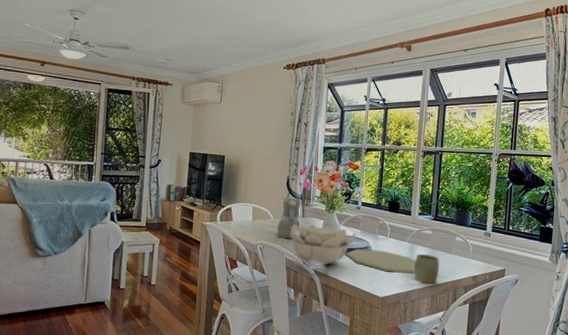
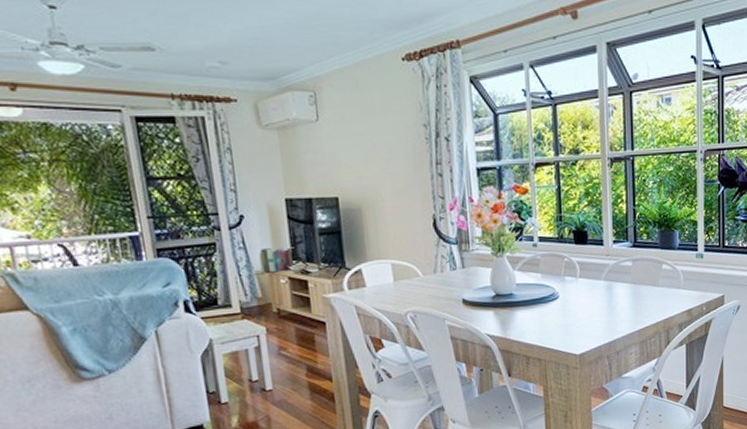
ceramic pitcher: present [277,197,301,239] -> none [430,243,461,300]
decorative bowl: present [291,225,357,265] -> none [449,273,537,328]
placemat: present [346,248,416,274] -> none [526,295,617,322]
mug: present [414,253,440,285] -> none [614,292,647,329]

